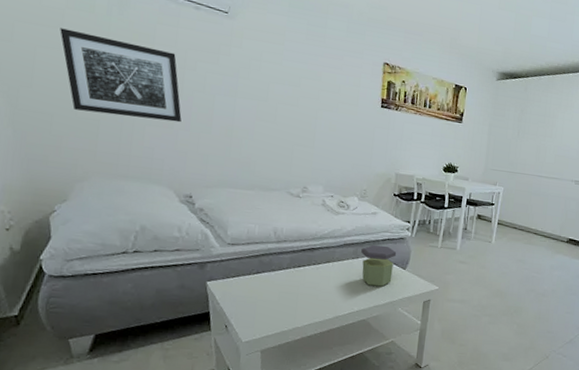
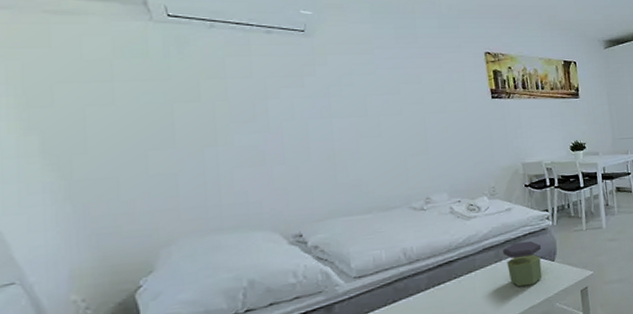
wall art: present [60,28,182,123] -> none [110,80,274,168]

